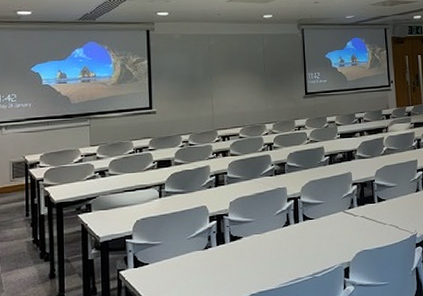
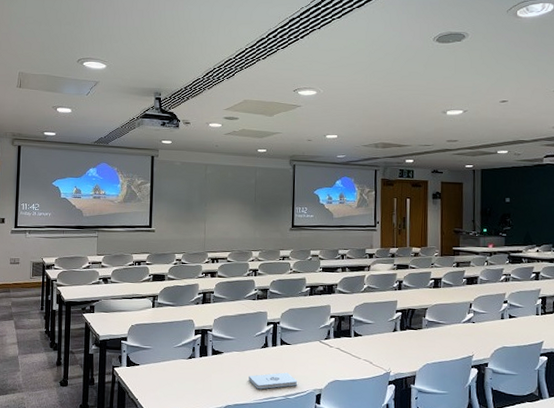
notepad: none [272,249,325,272] -> present [249,372,298,390]

